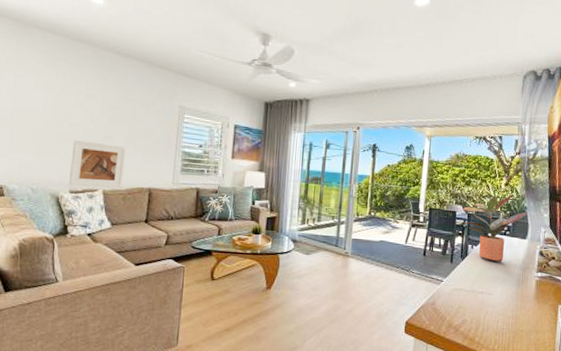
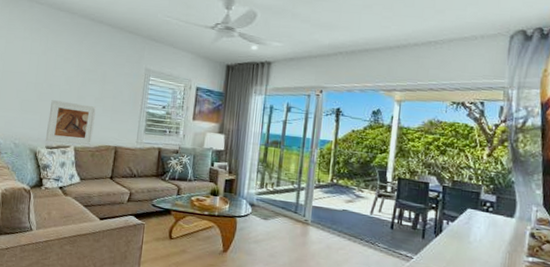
potted plant: present [462,194,527,262] -> none [436,166,514,242]

